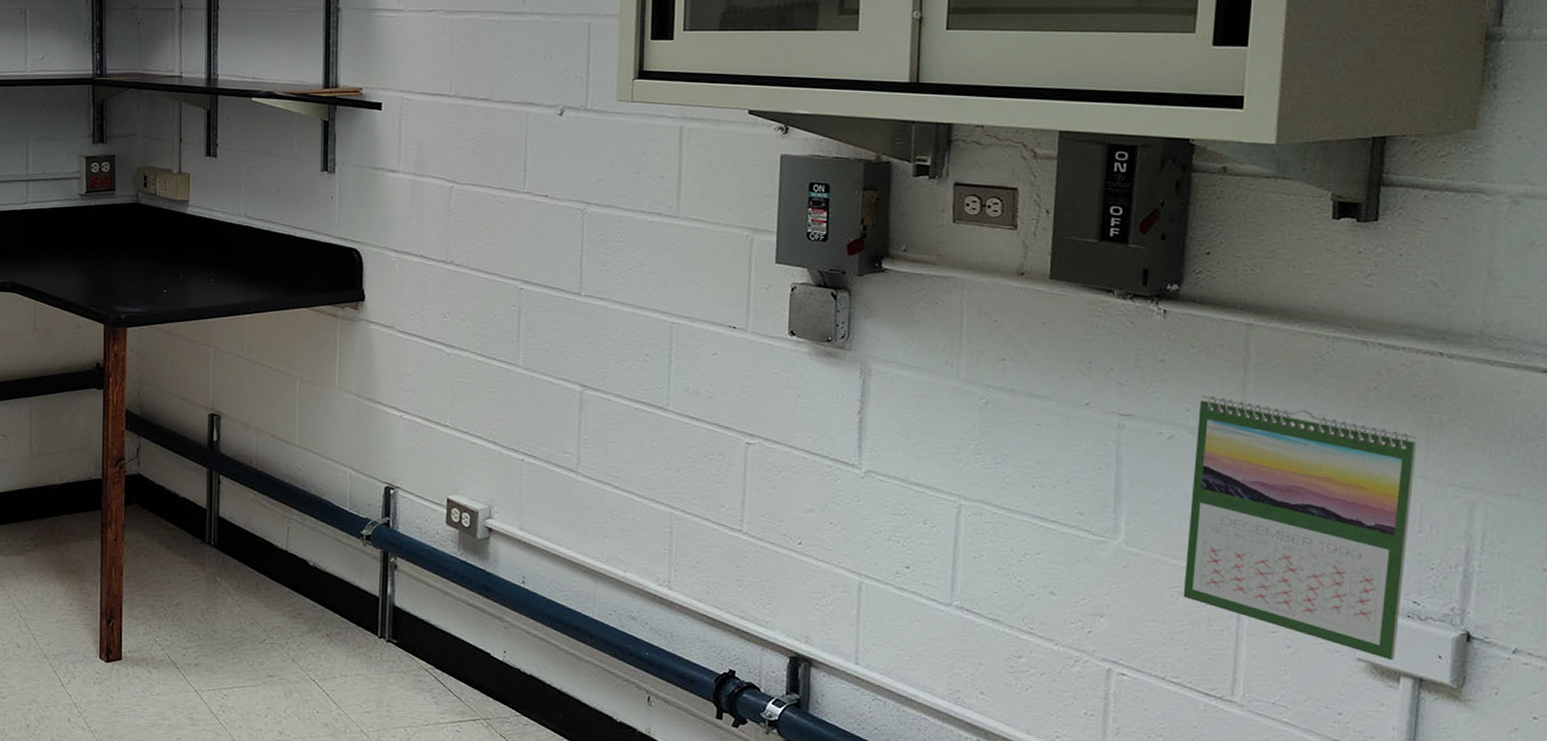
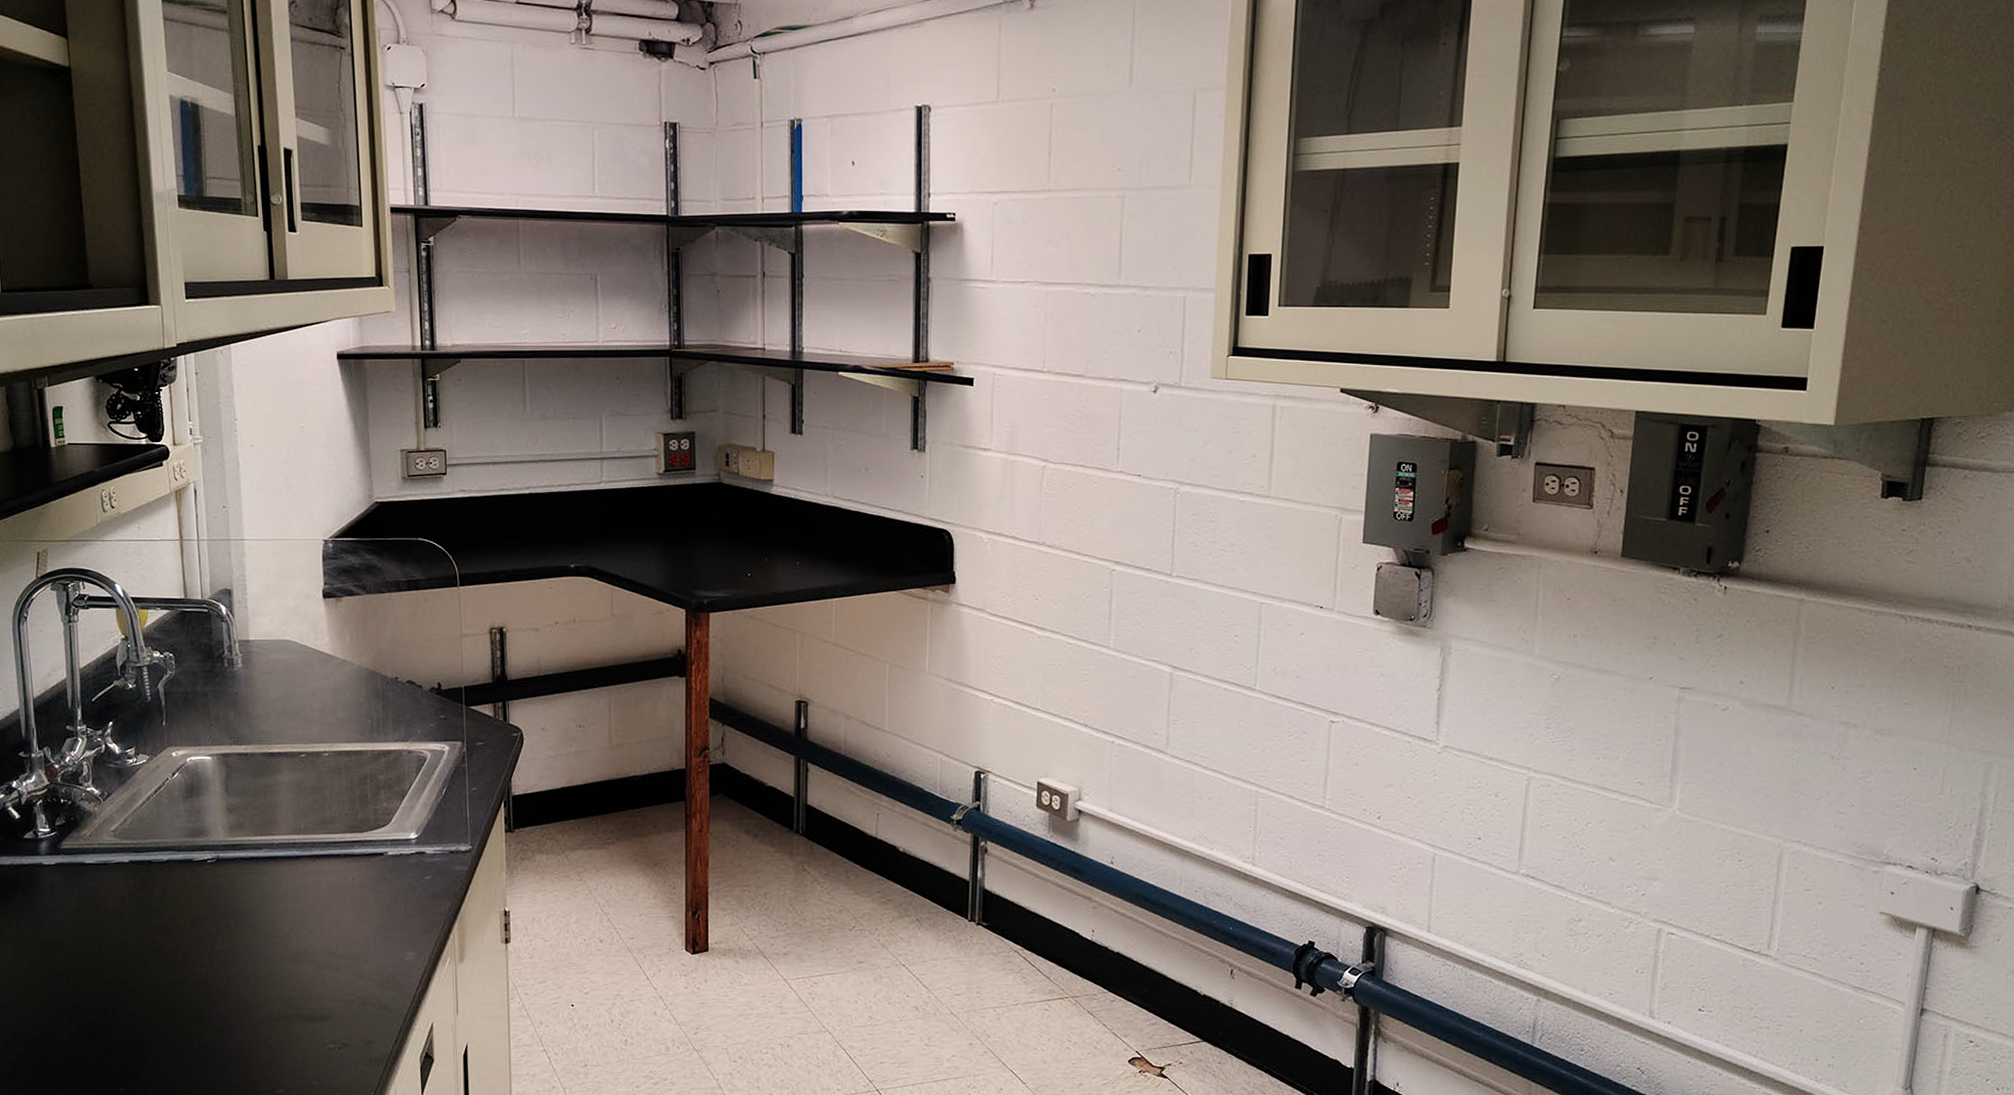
calendar: present [1183,395,1417,661] -> none [1729,668,1944,913]

